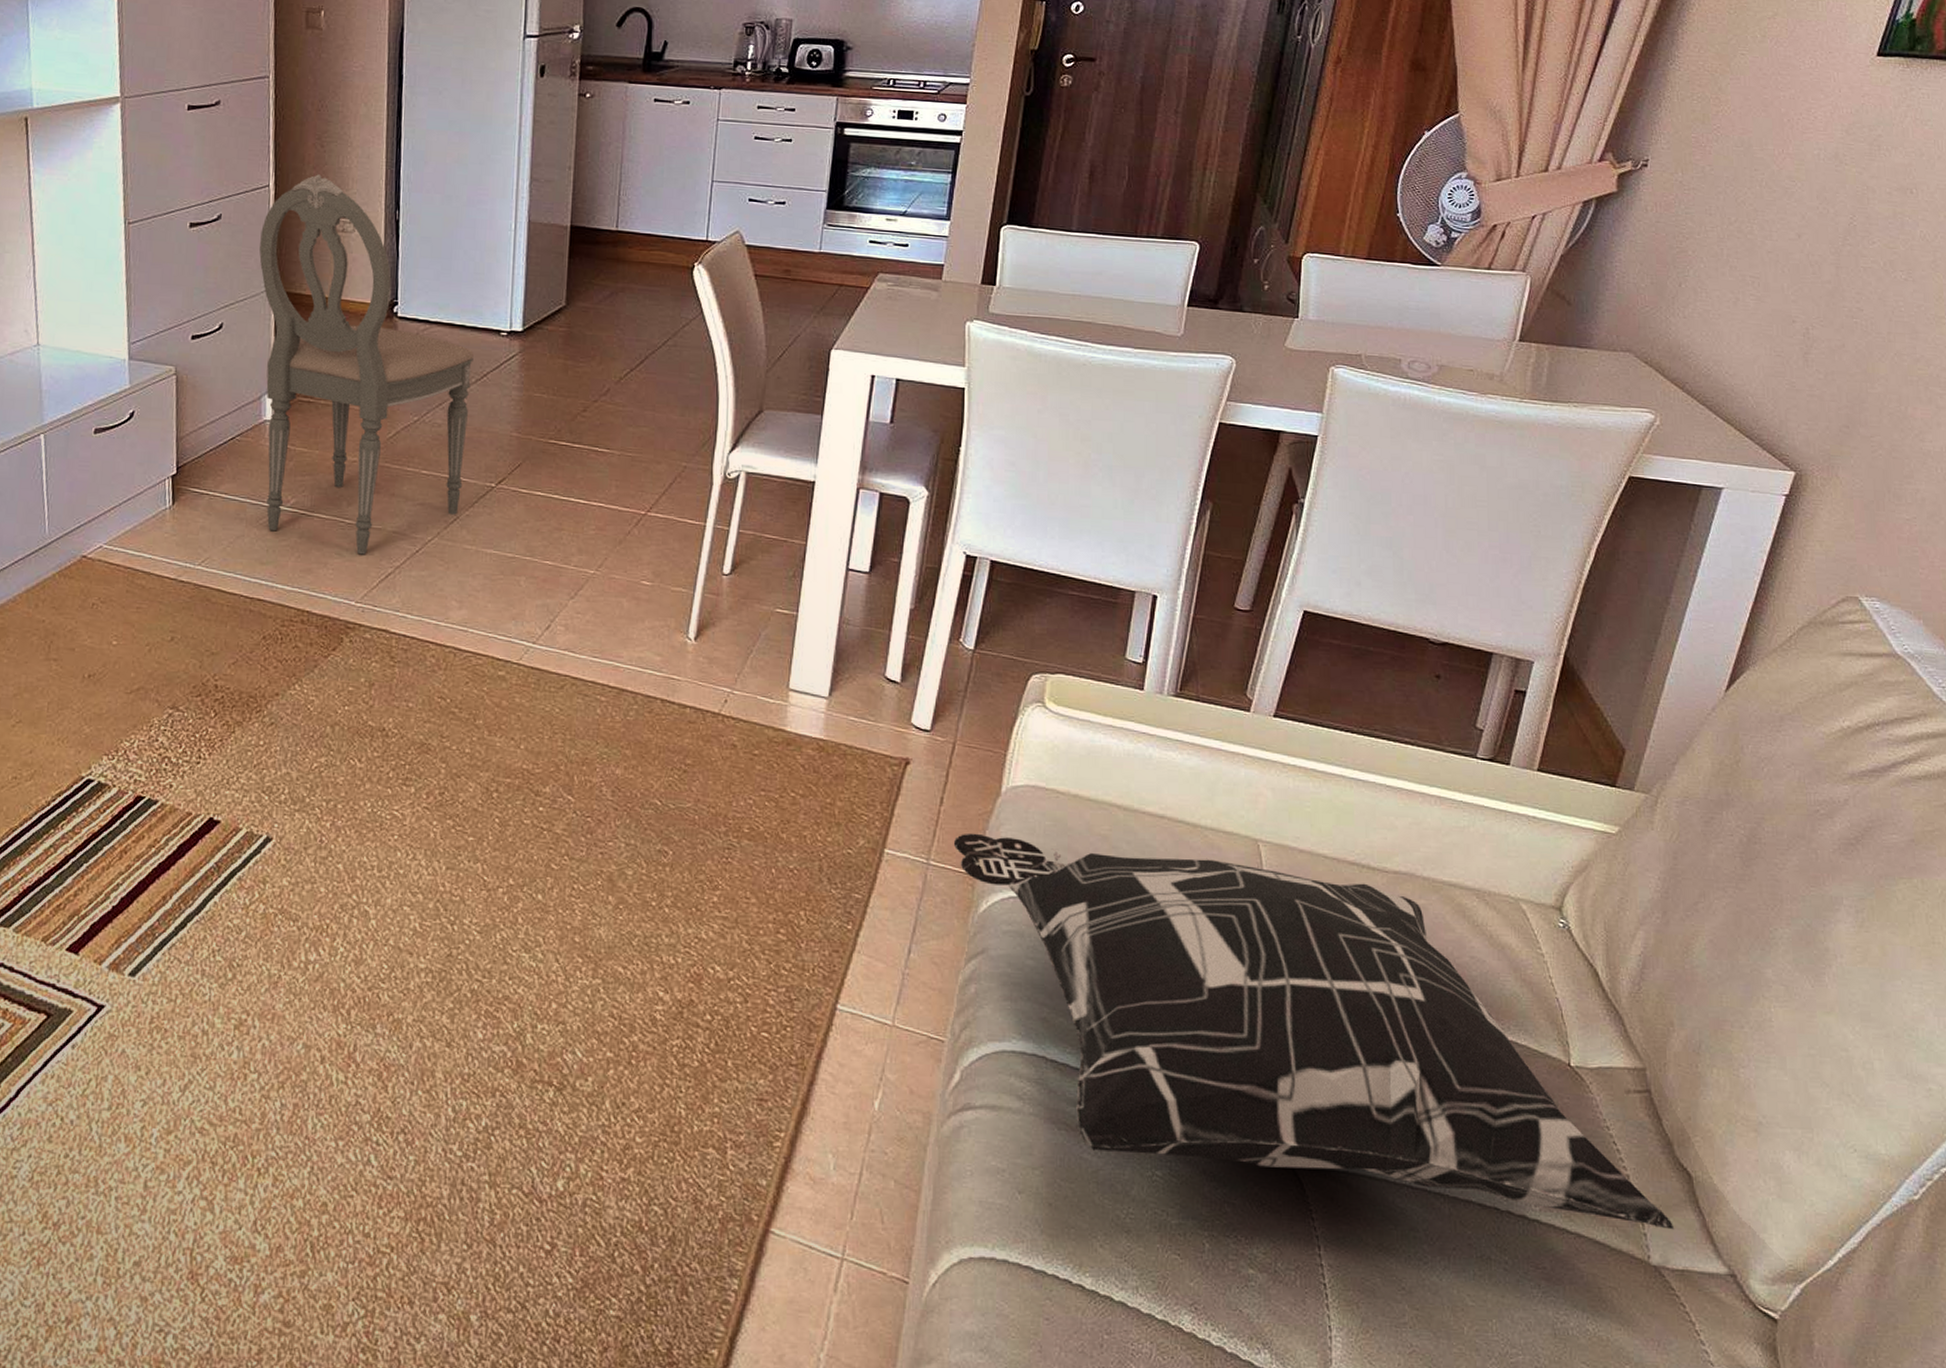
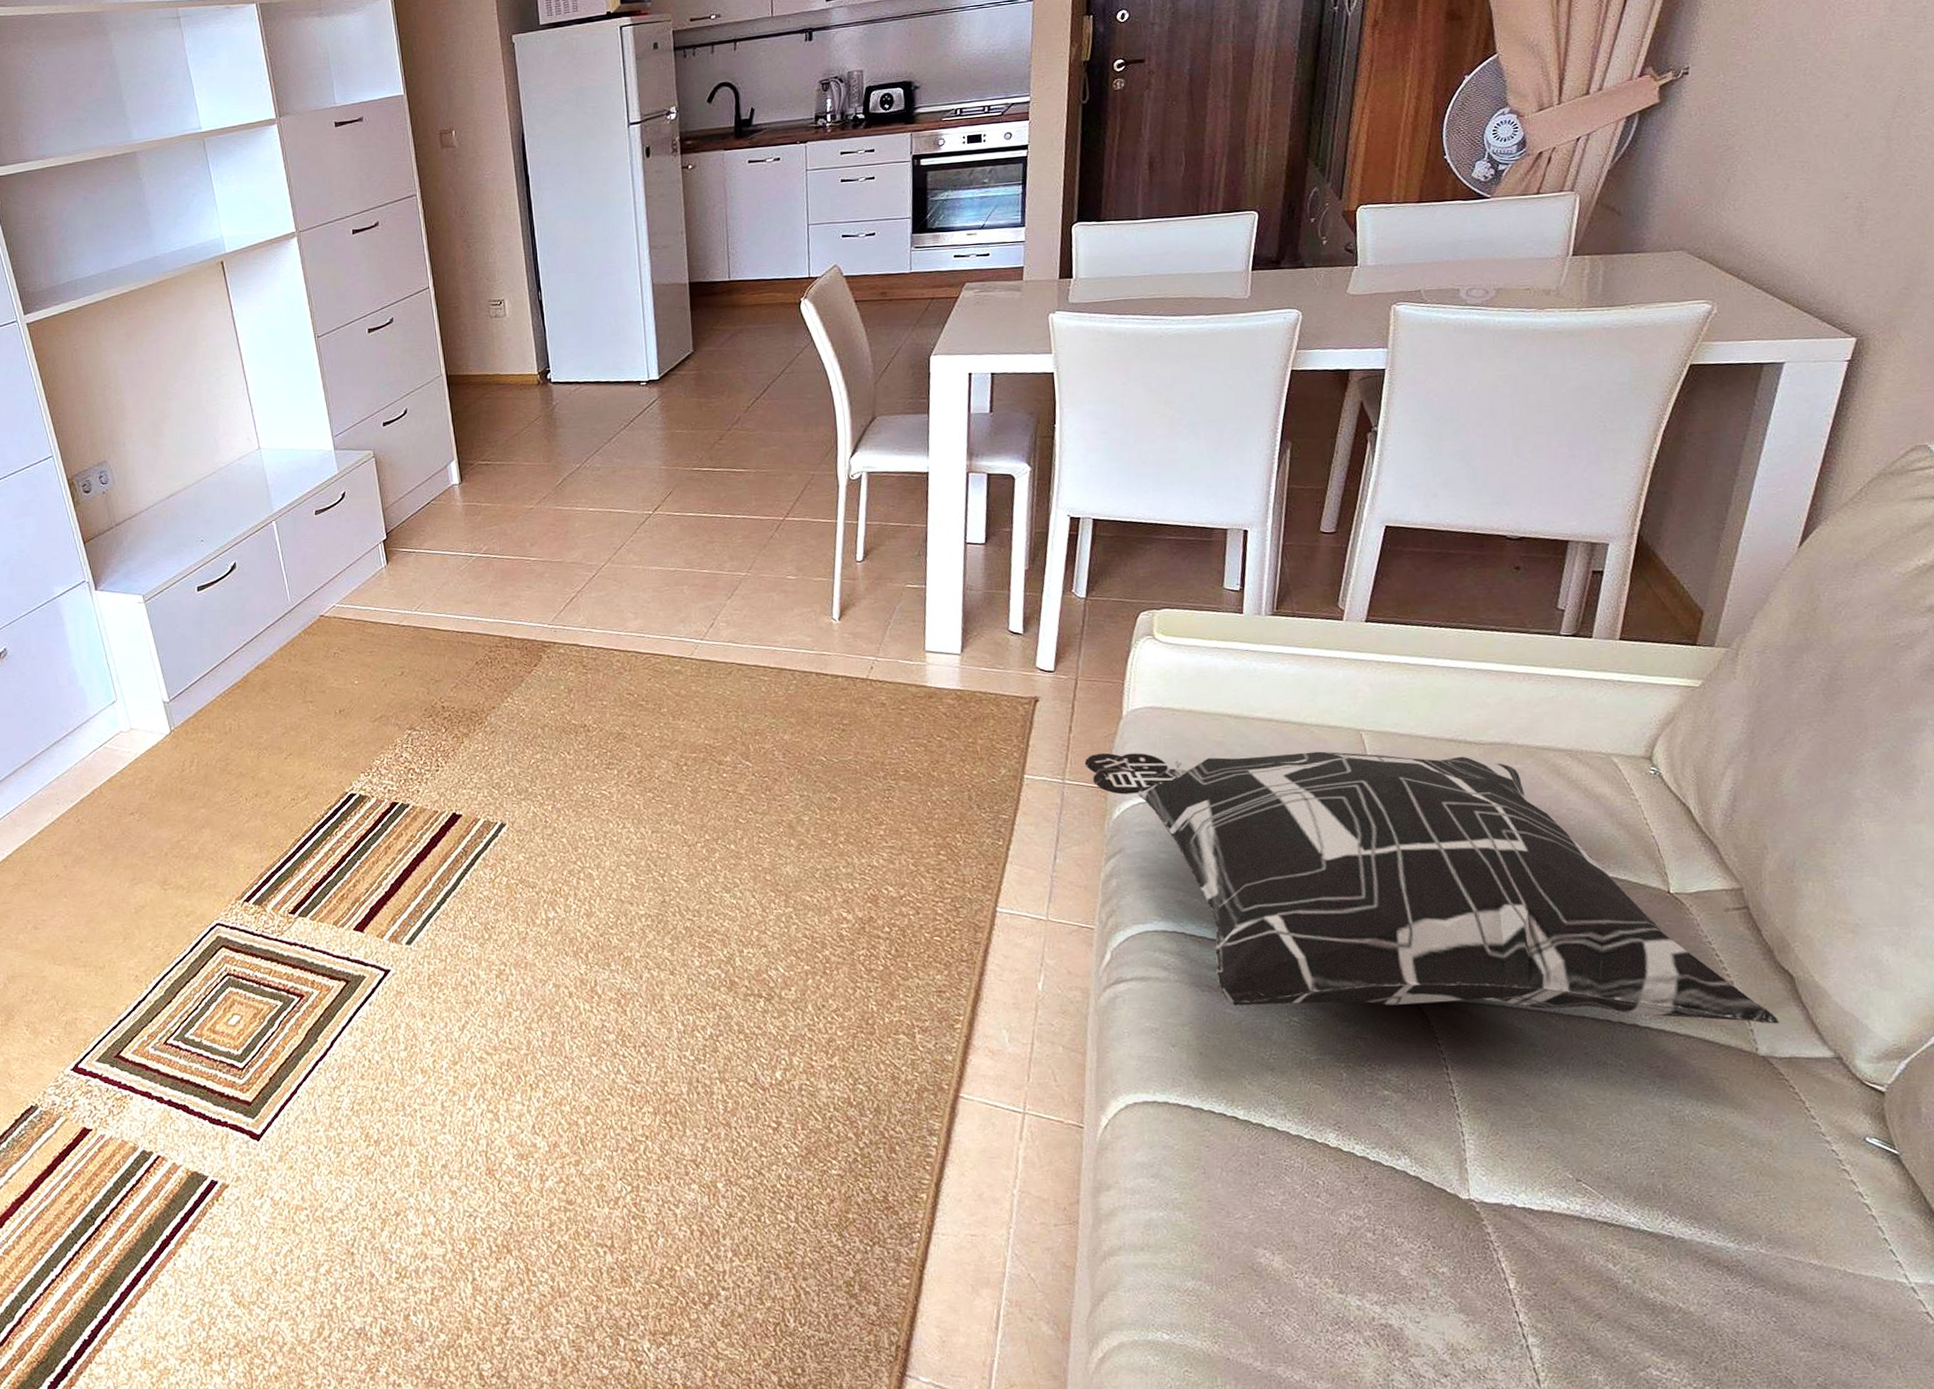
dining chair: present [259,174,474,555] -> none [427,271,625,585]

